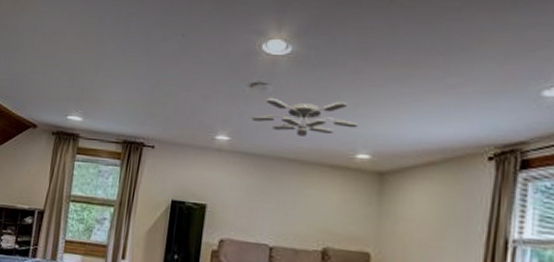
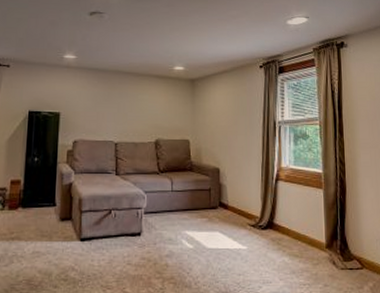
ceiling fan: present [251,97,359,136] -> none [93,23,174,54]

